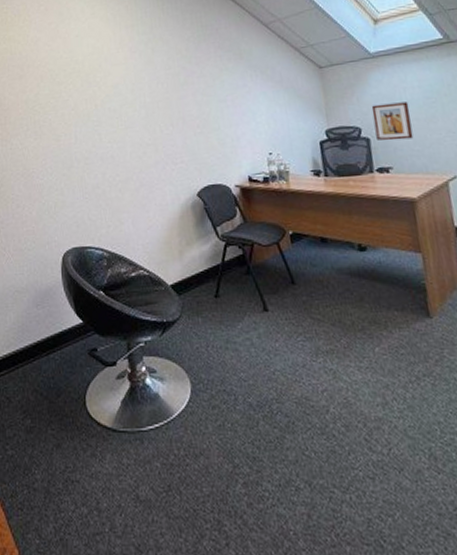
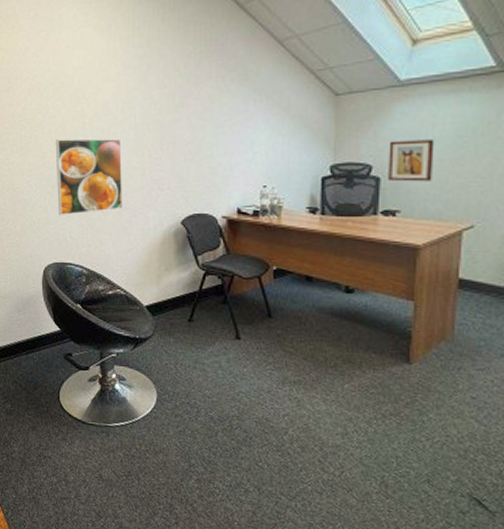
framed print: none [69,117,139,197] -> present [55,138,123,215]

